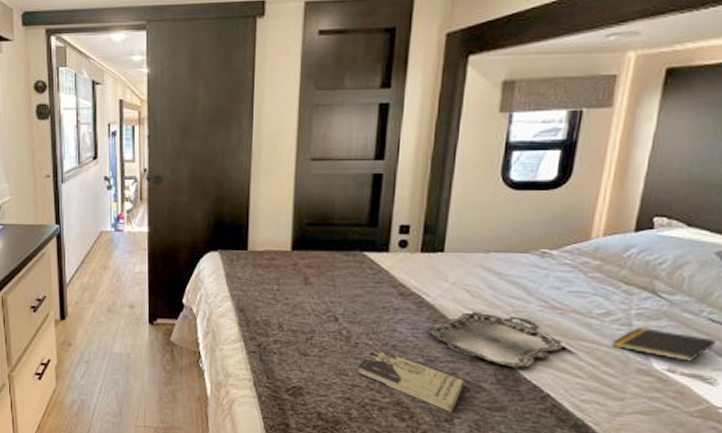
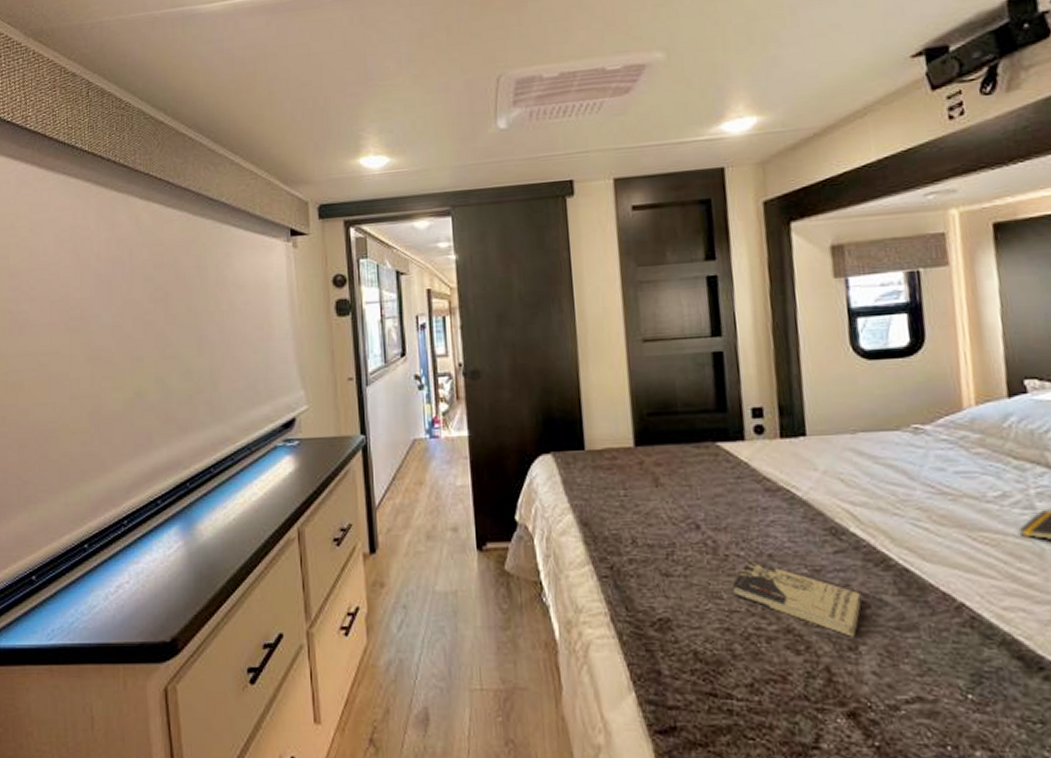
serving tray: present [425,311,564,369] -> none [803,504,965,573]

